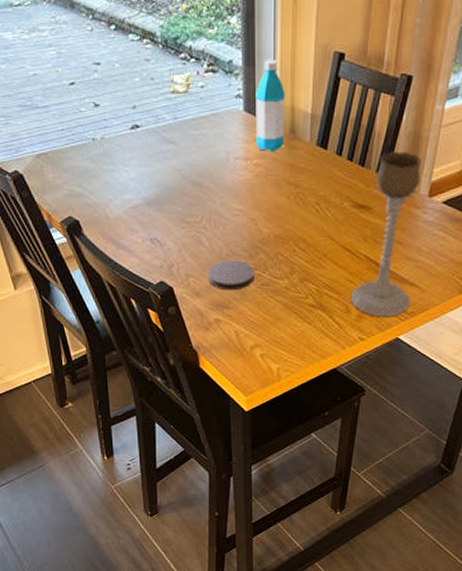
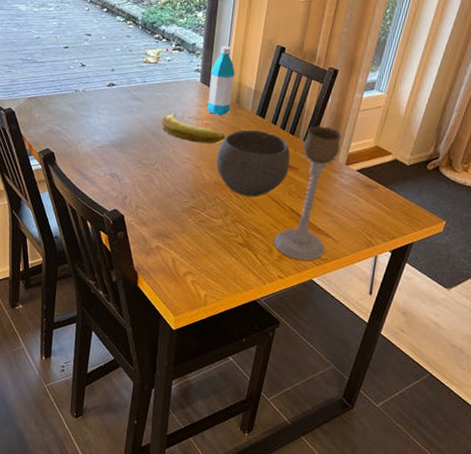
banana: none [201,155,282,189] -> present [161,113,225,144]
coaster: present [208,260,255,291] -> none [155,198,195,224]
bowl: none [273,165,362,249] -> present [216,129,290,197]

